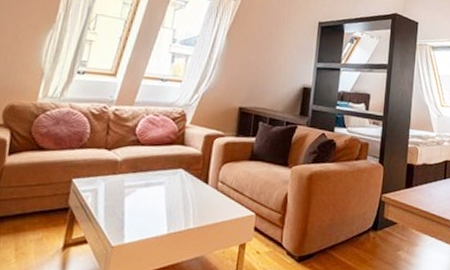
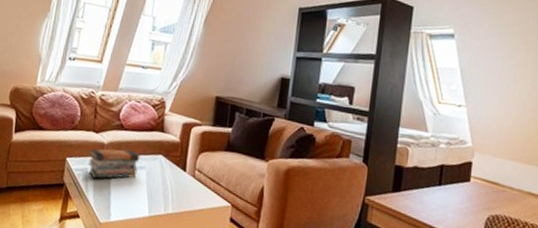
book stack: none [97,166,159,199] -> present [87,149,140,179]

